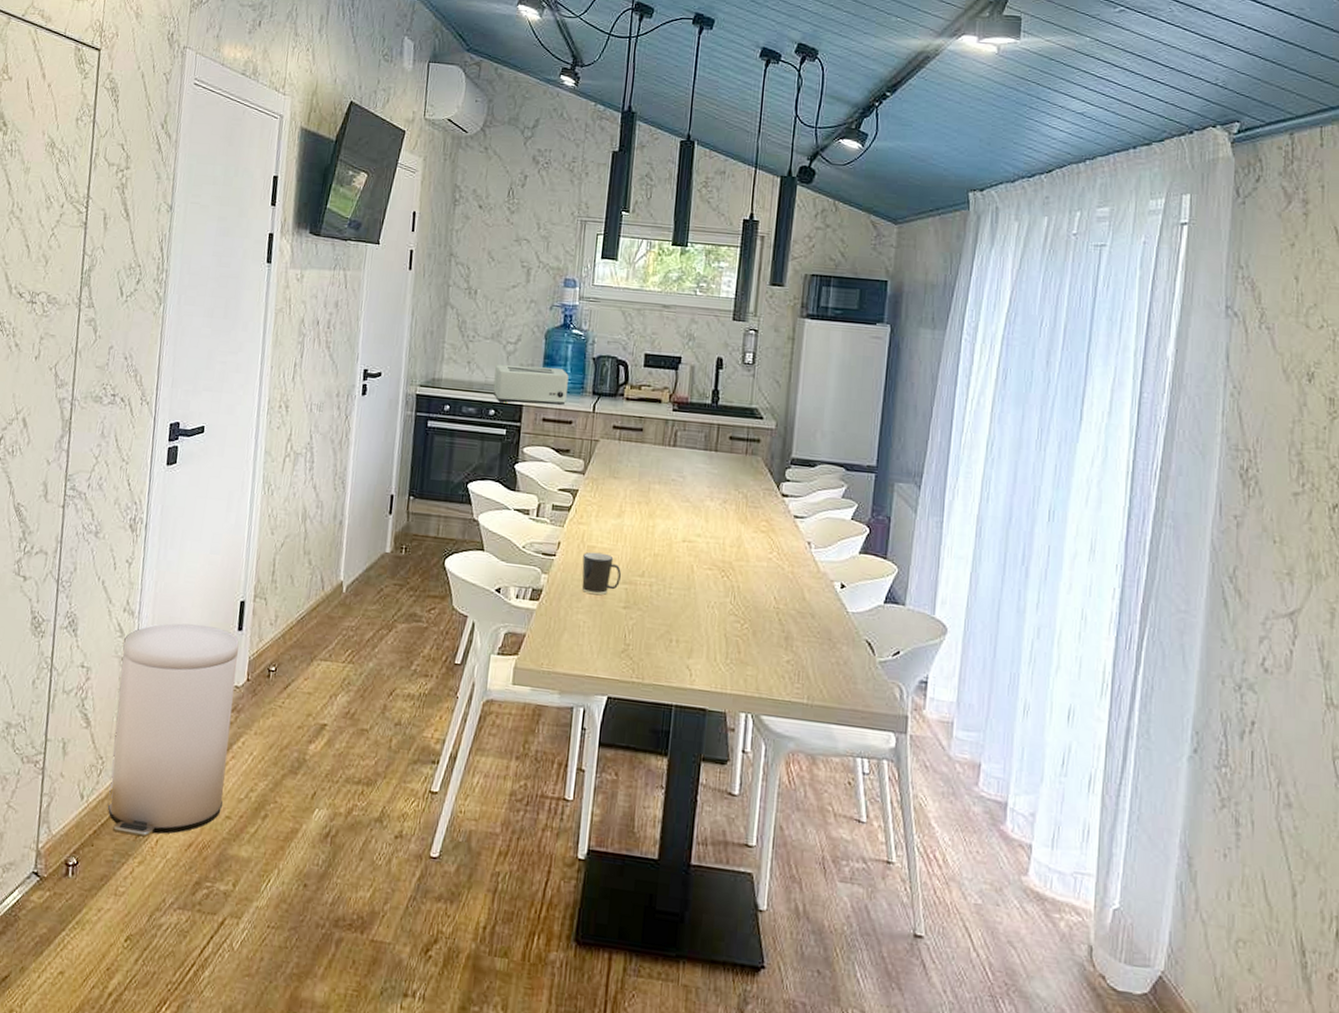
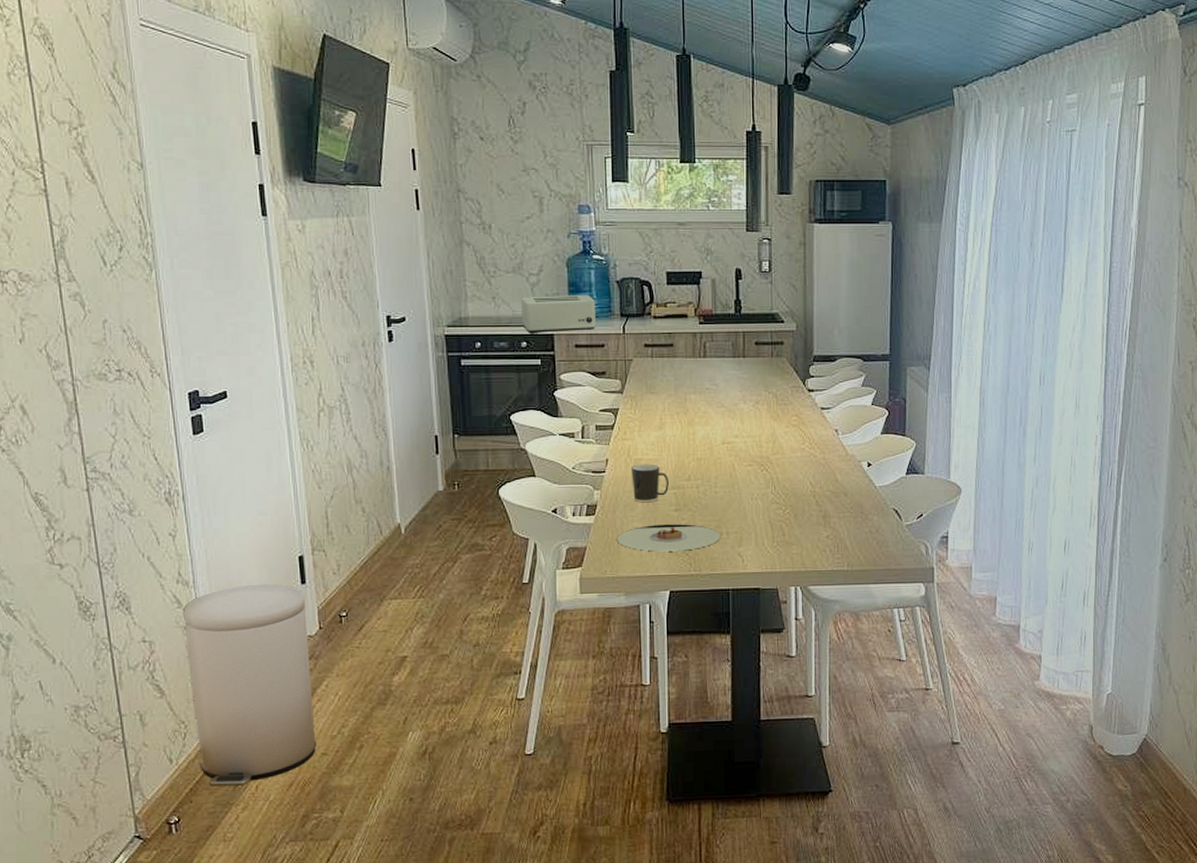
plate: none [559,620,670,654] -> present [617,524,721,552]

